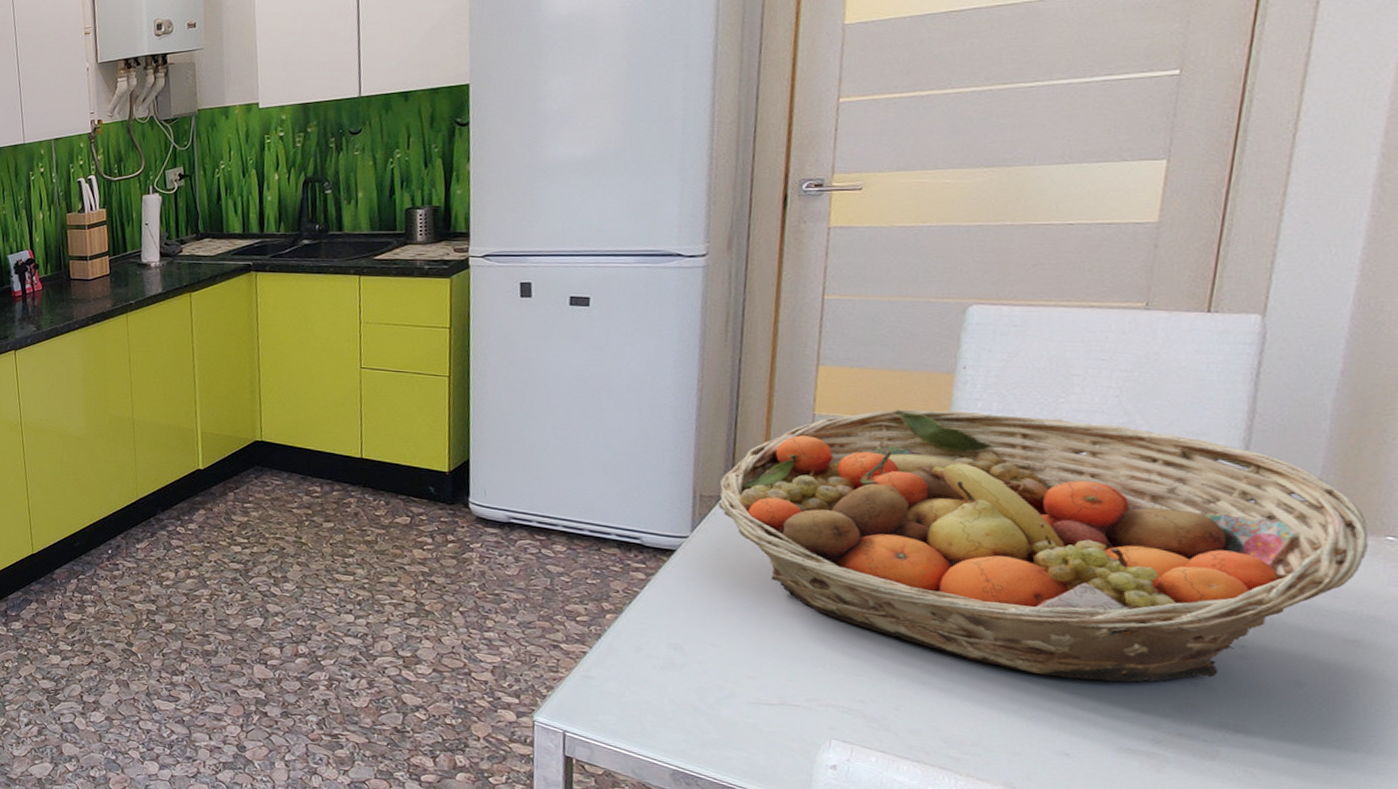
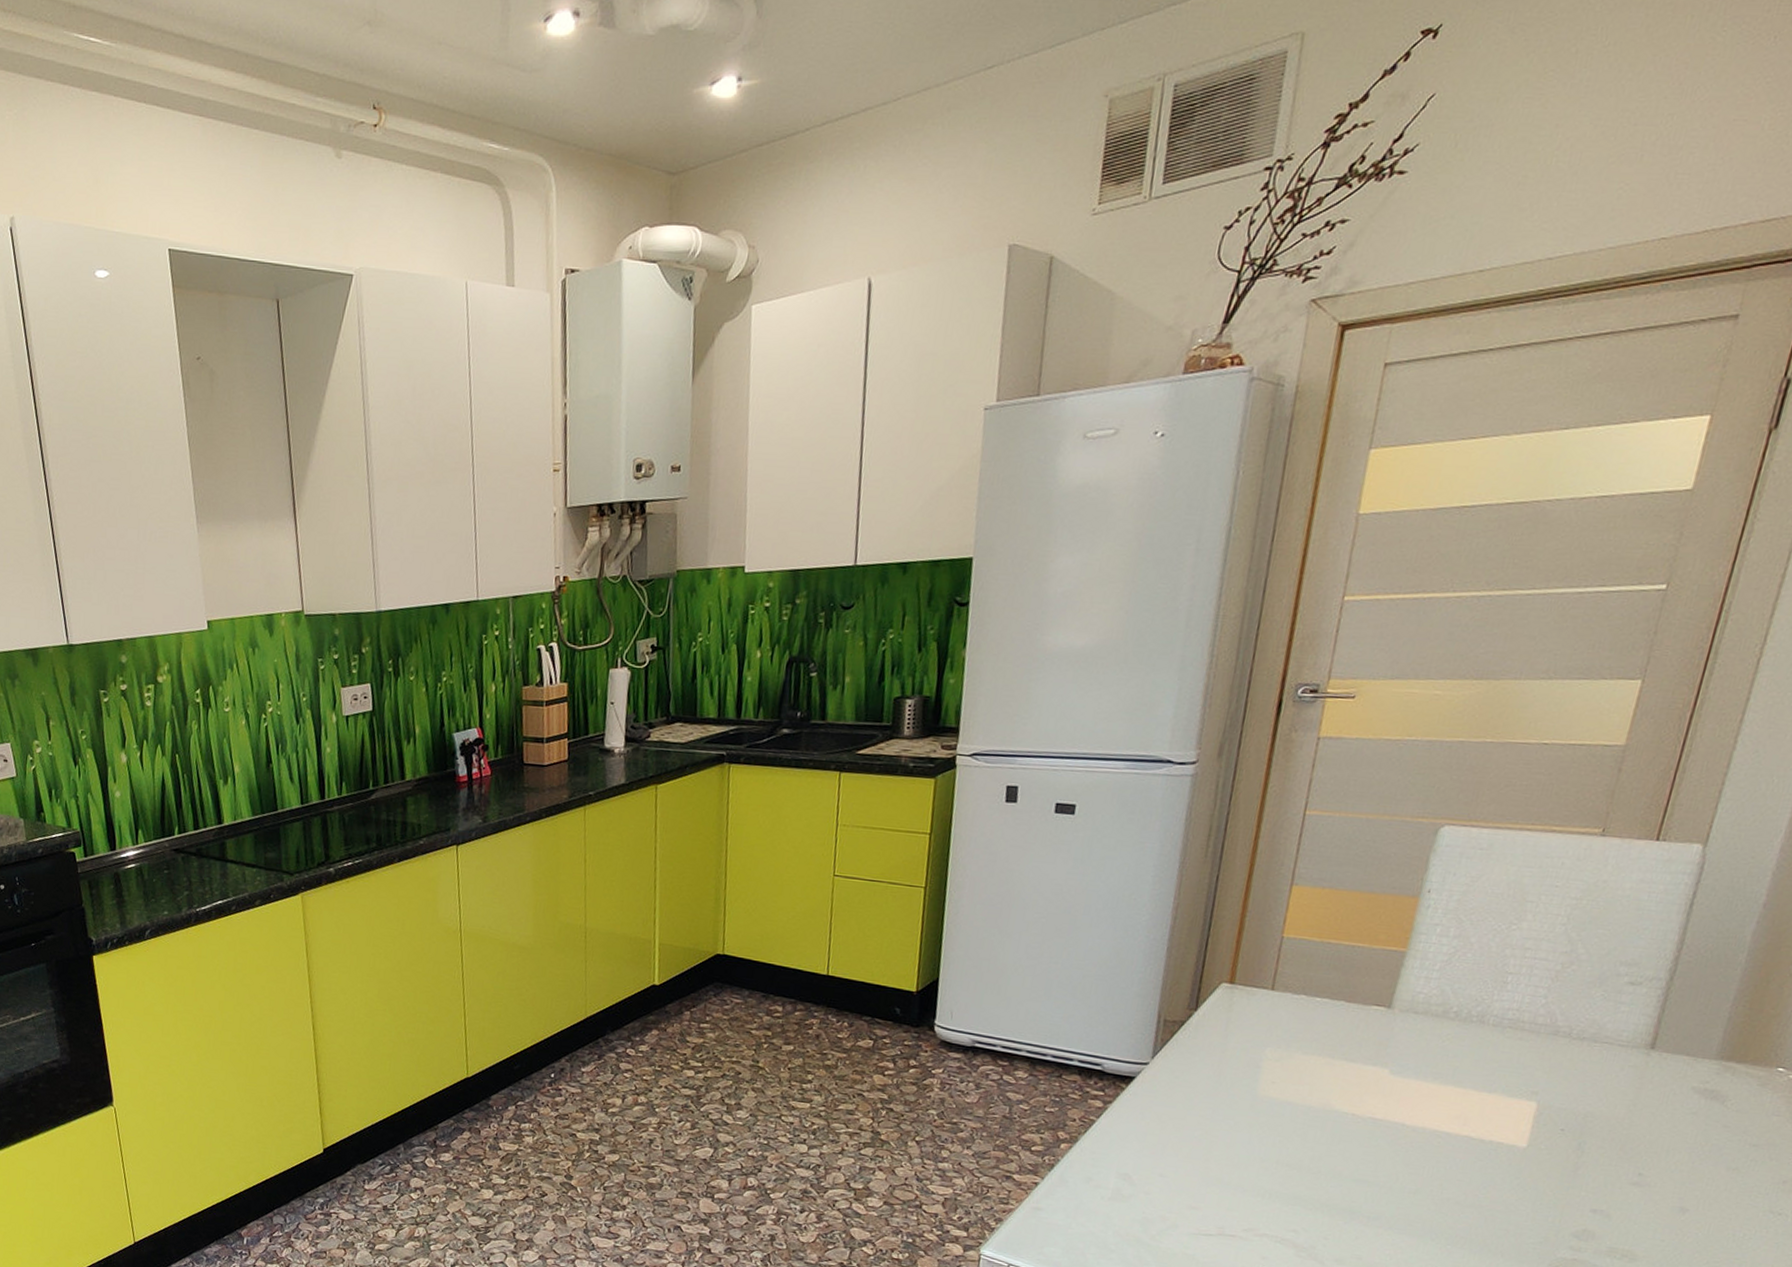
fruit basket: present [718,409,1369,682] -> none [1180,933,1764,1209]

